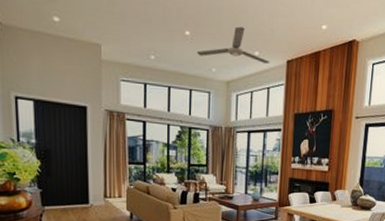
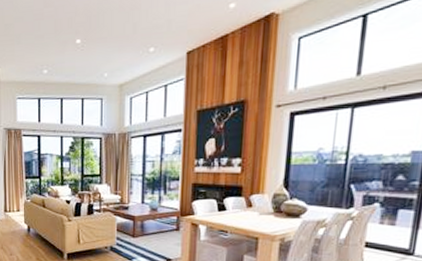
ceiling fan: present [197,26,270,65] -> none [88,24,167,63]

